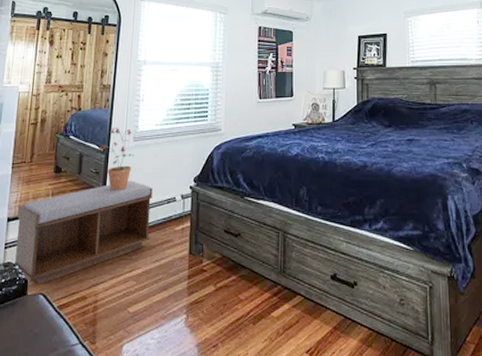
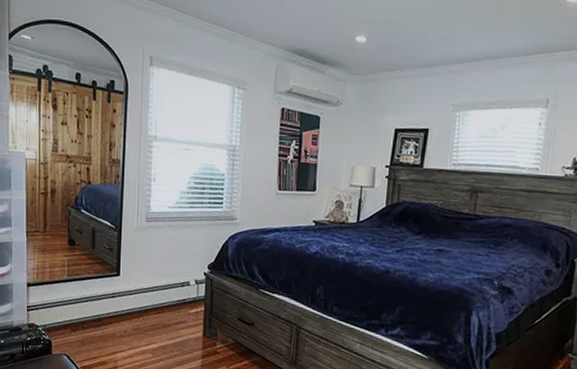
bench: present [12,181,153,286] -> none [36,260,167,348]
potted plant: present [98,127,134,191] -> none [111,205,147,269]

